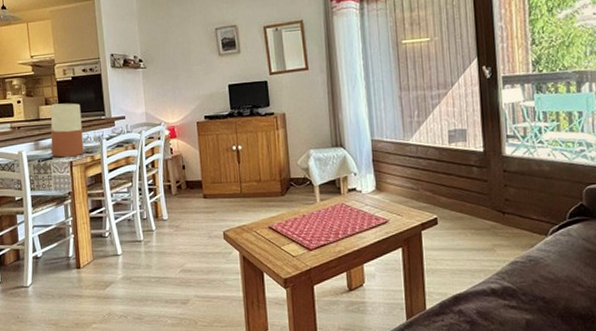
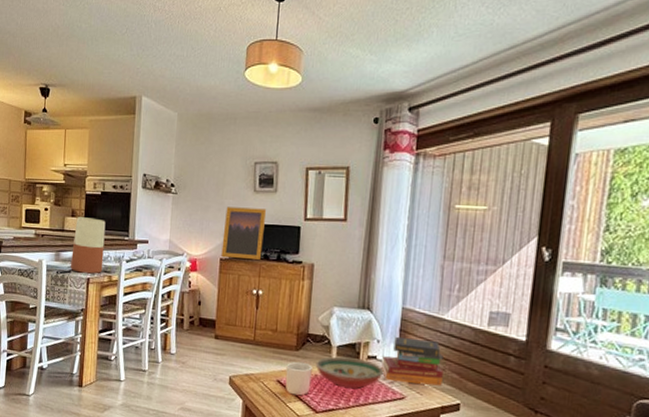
picture frame: none [195,69,236,121] -> present [221,207,267,261]
mug: none [275,205,301,238] -> present [285,361,313,396]
decorative bowl: none [302,193,365,223] -> present [315,356,384,389]
books: none [361,165,418,209] -> present [381,336,443,386]

